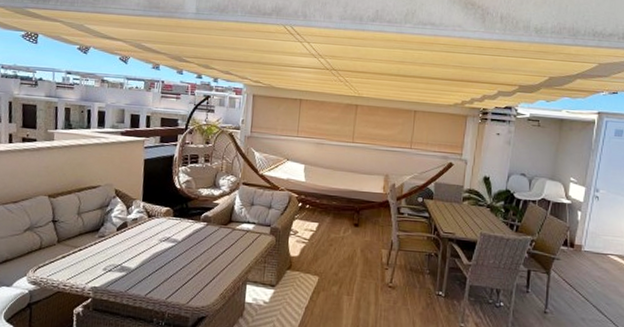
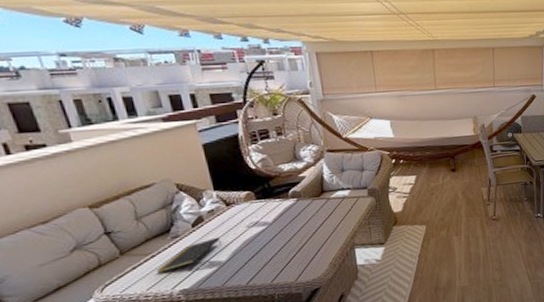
notepad: none [79,244,136,267] -> present [156,237,221,273]

